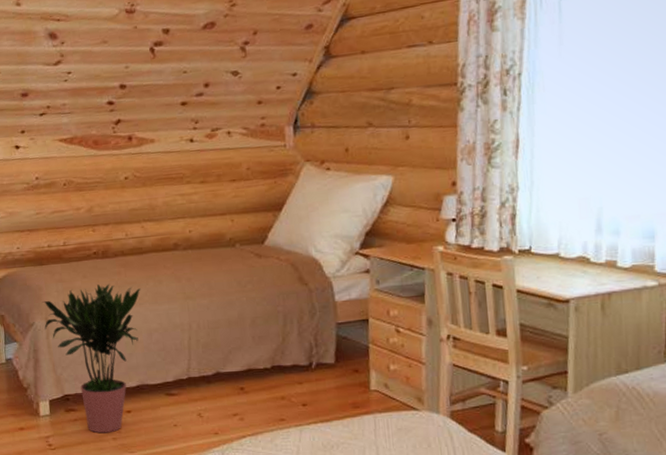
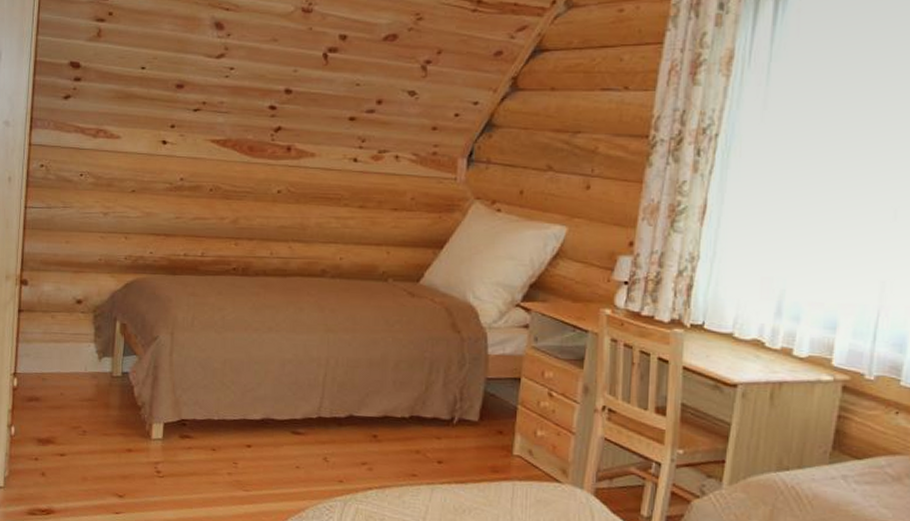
potted plant: present [42,284,141,434] -> none [169,304,280,467]

